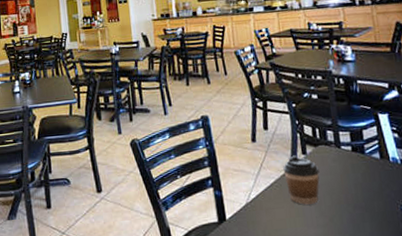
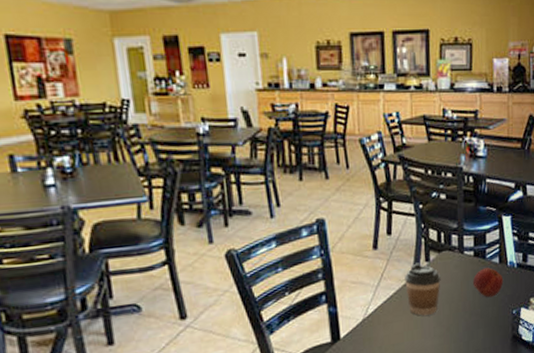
apple: none [352,162,388,192] -> present [472,267,504,298]

